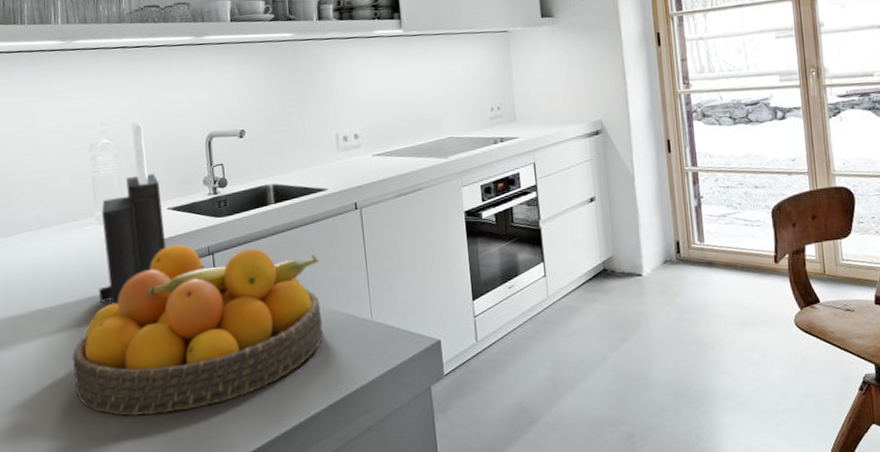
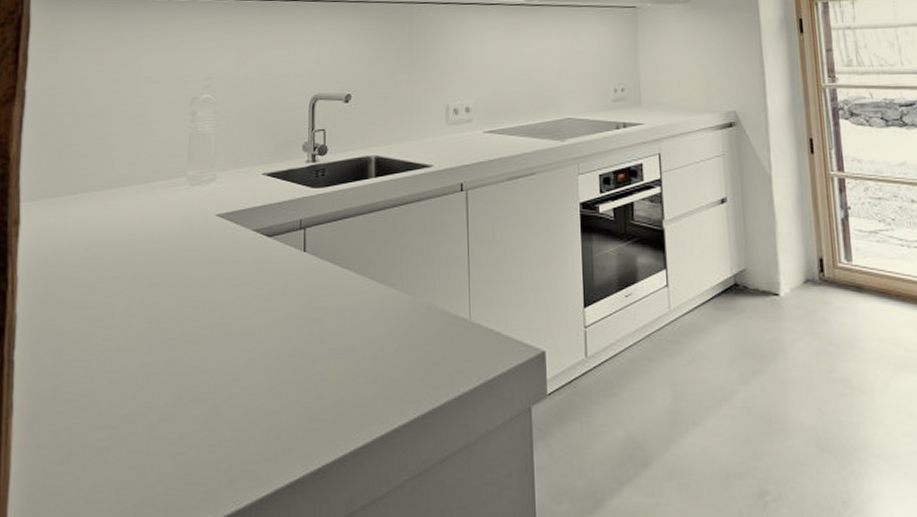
fruit bowl: present [72,244,323,416] -> none [142,215,418,409]
knife block: present [99,122,166,305] -> none [181,78,257,277]

